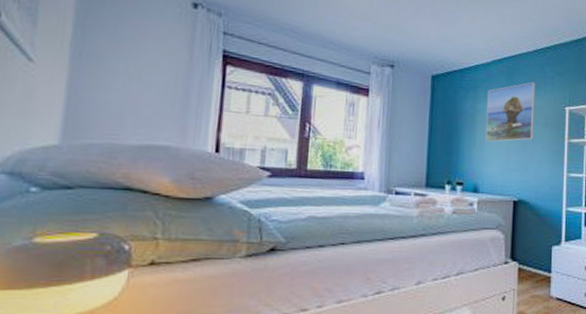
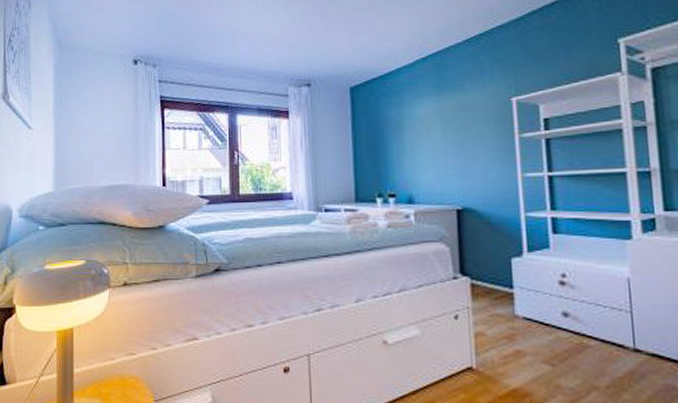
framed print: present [486,82,535,142] -> none [414,75,474,148]

